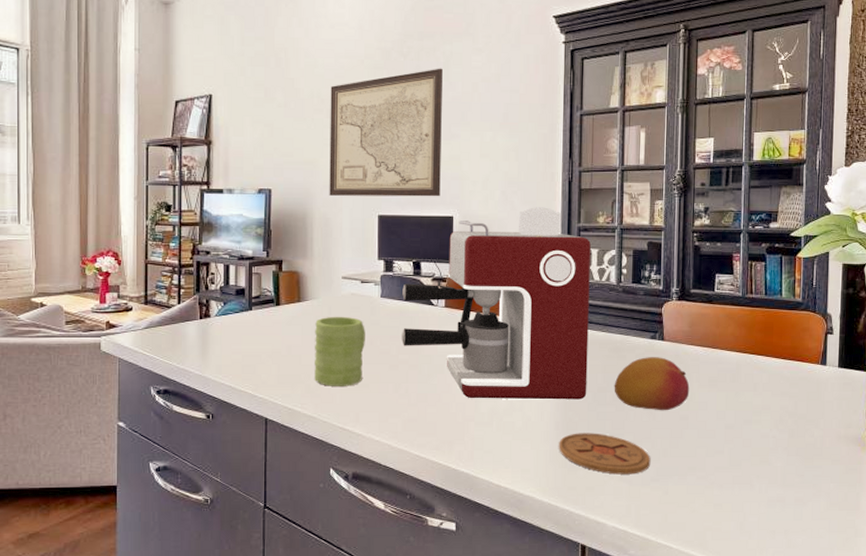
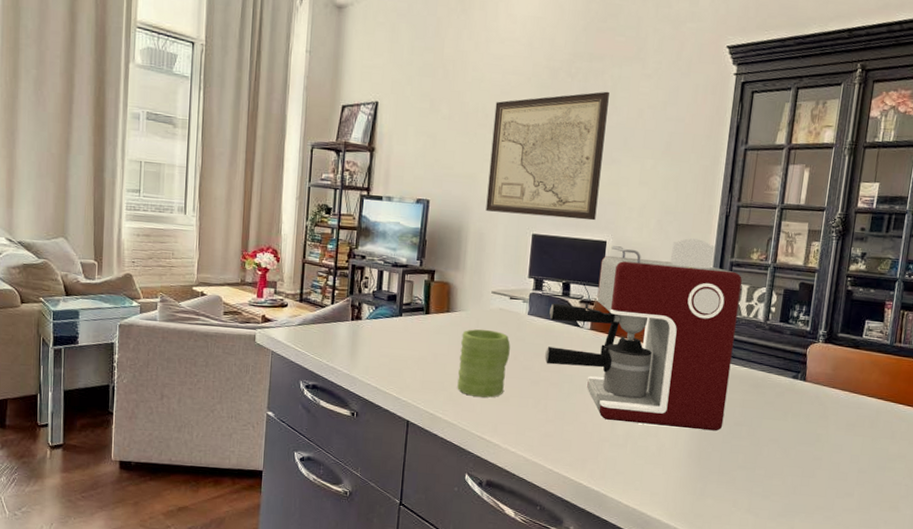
coaster: present [559,433,651,475] -> none [689,463,780,508]
fruit: present [614,357,690,411] -> none [750,395,827,450]

